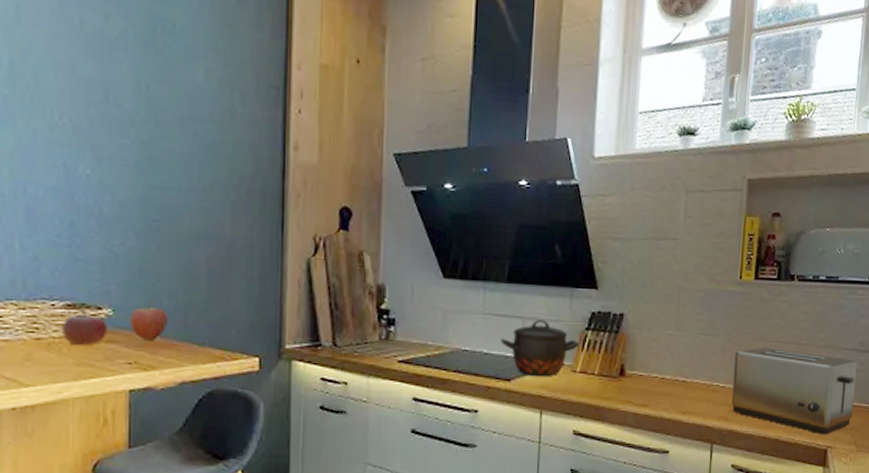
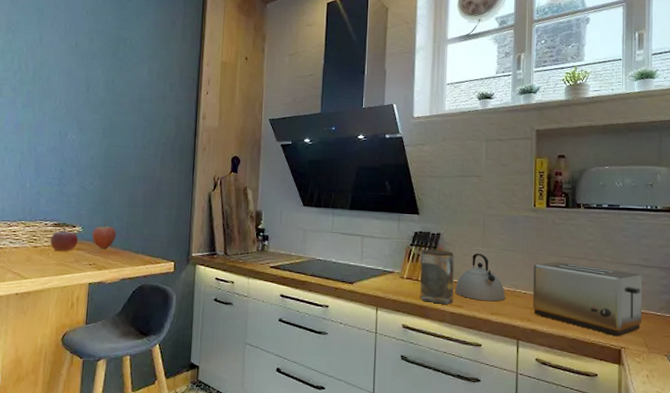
cooking pot: present [501,320,579,376] -> none [345,237,406,281]
jar: none [596,334,641,403] -> present [420,249,455,304]
kettle: none [639,338,701,398] -> present [454,253,506,302]

